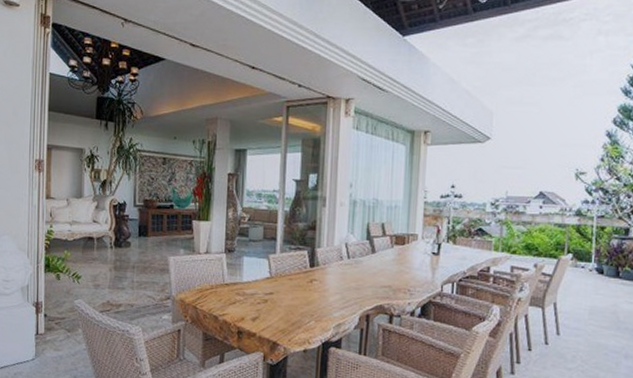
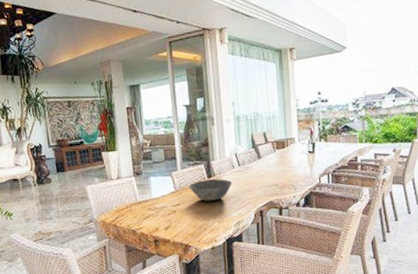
bowl: none [286,269,338,295] -> present [188,179,233,201]

